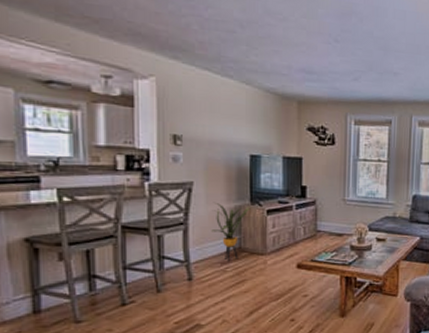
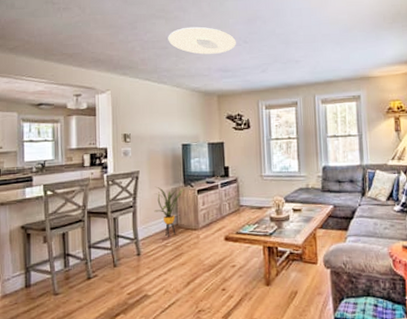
ceiling light: none [237,9,325,50] -> present [168,26,236,54]

